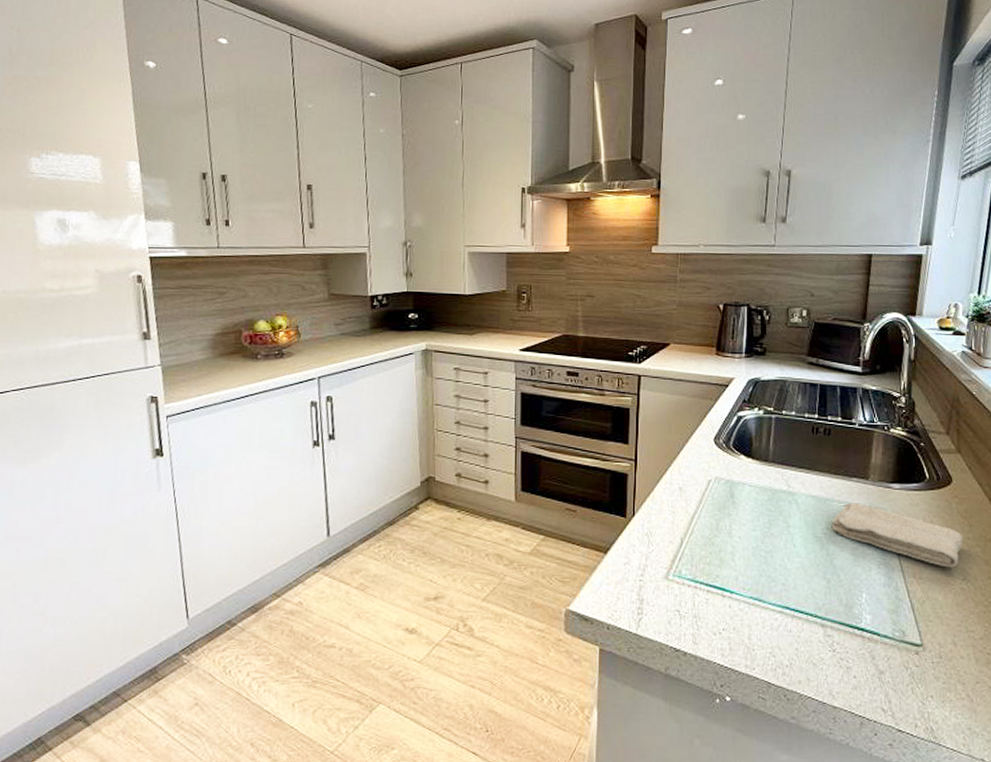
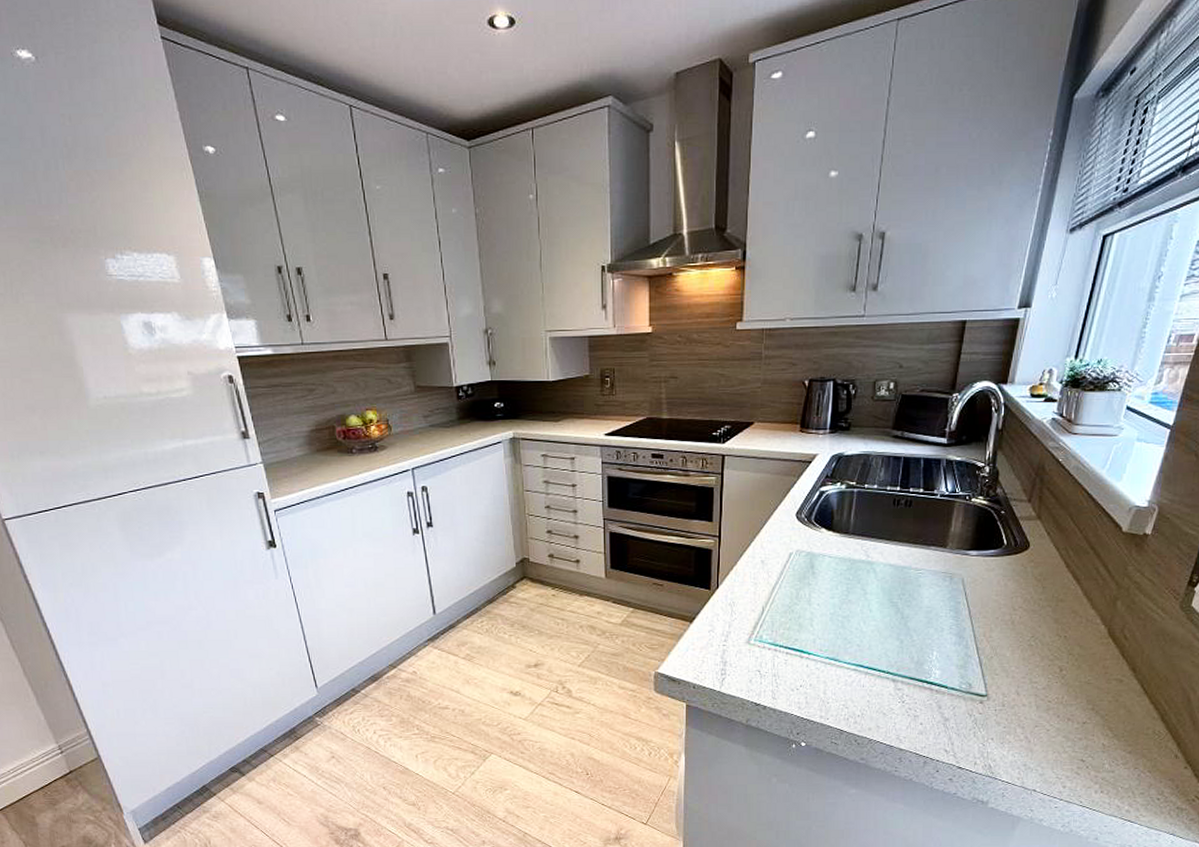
washcloth: present [831,501,964,568] -> none [907,568,1036,627]

